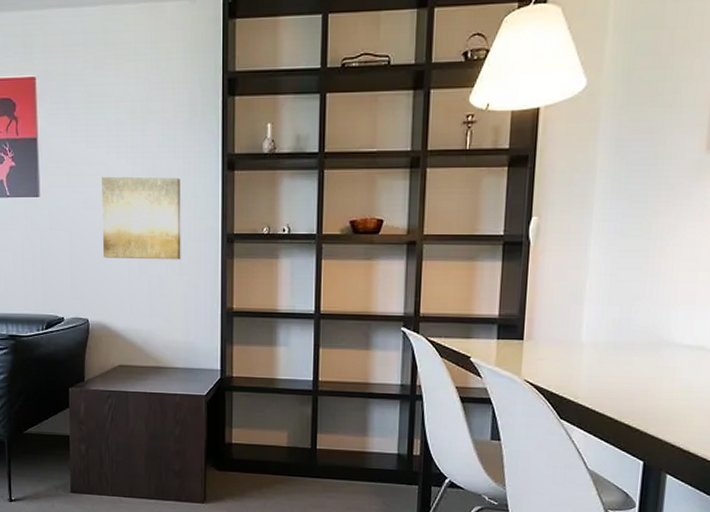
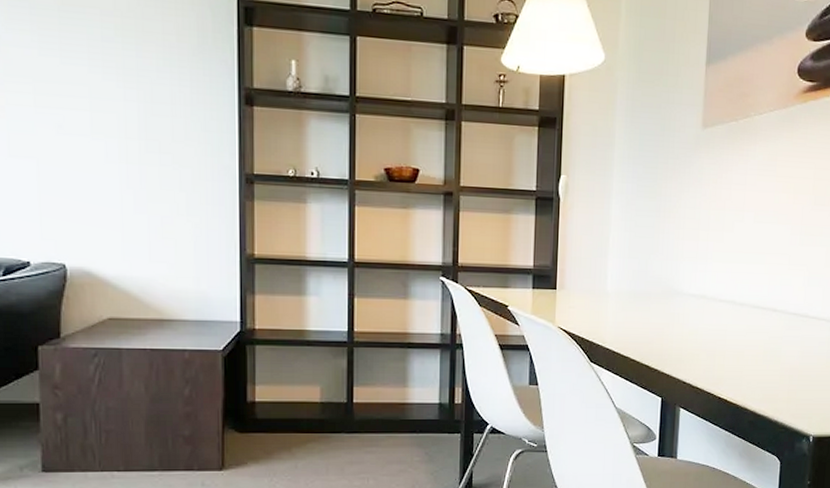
wall art: present [102,176,181,260] -> none [82,98,189,200]

